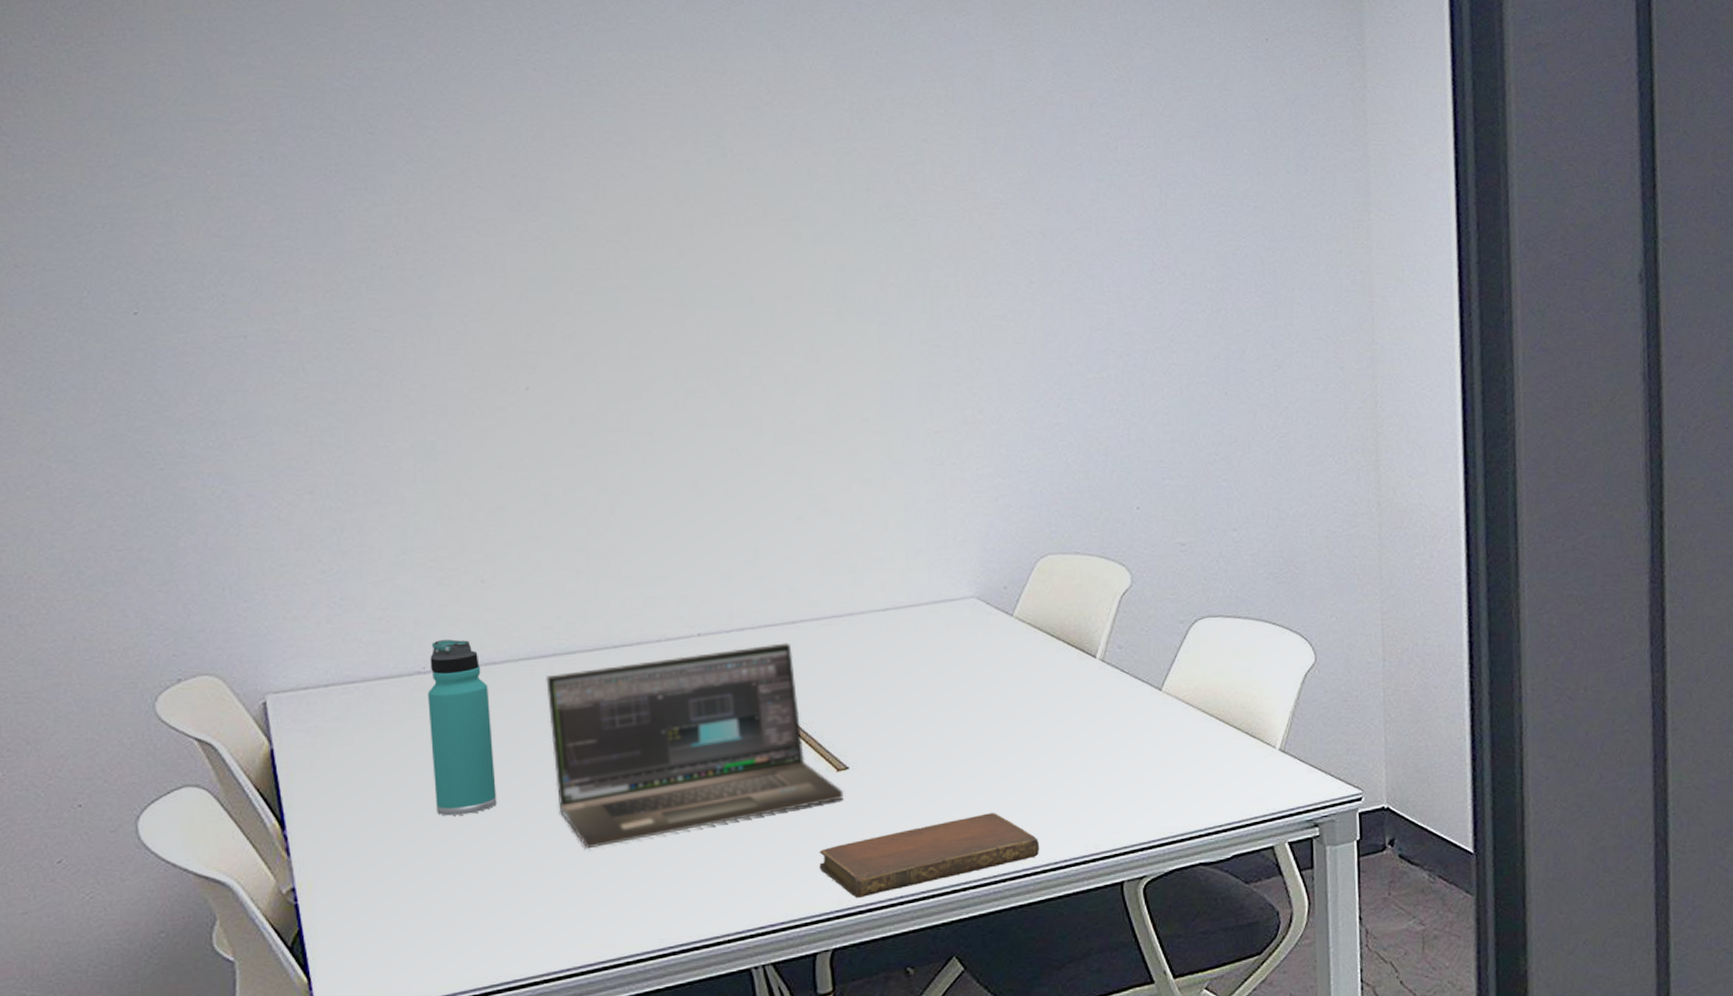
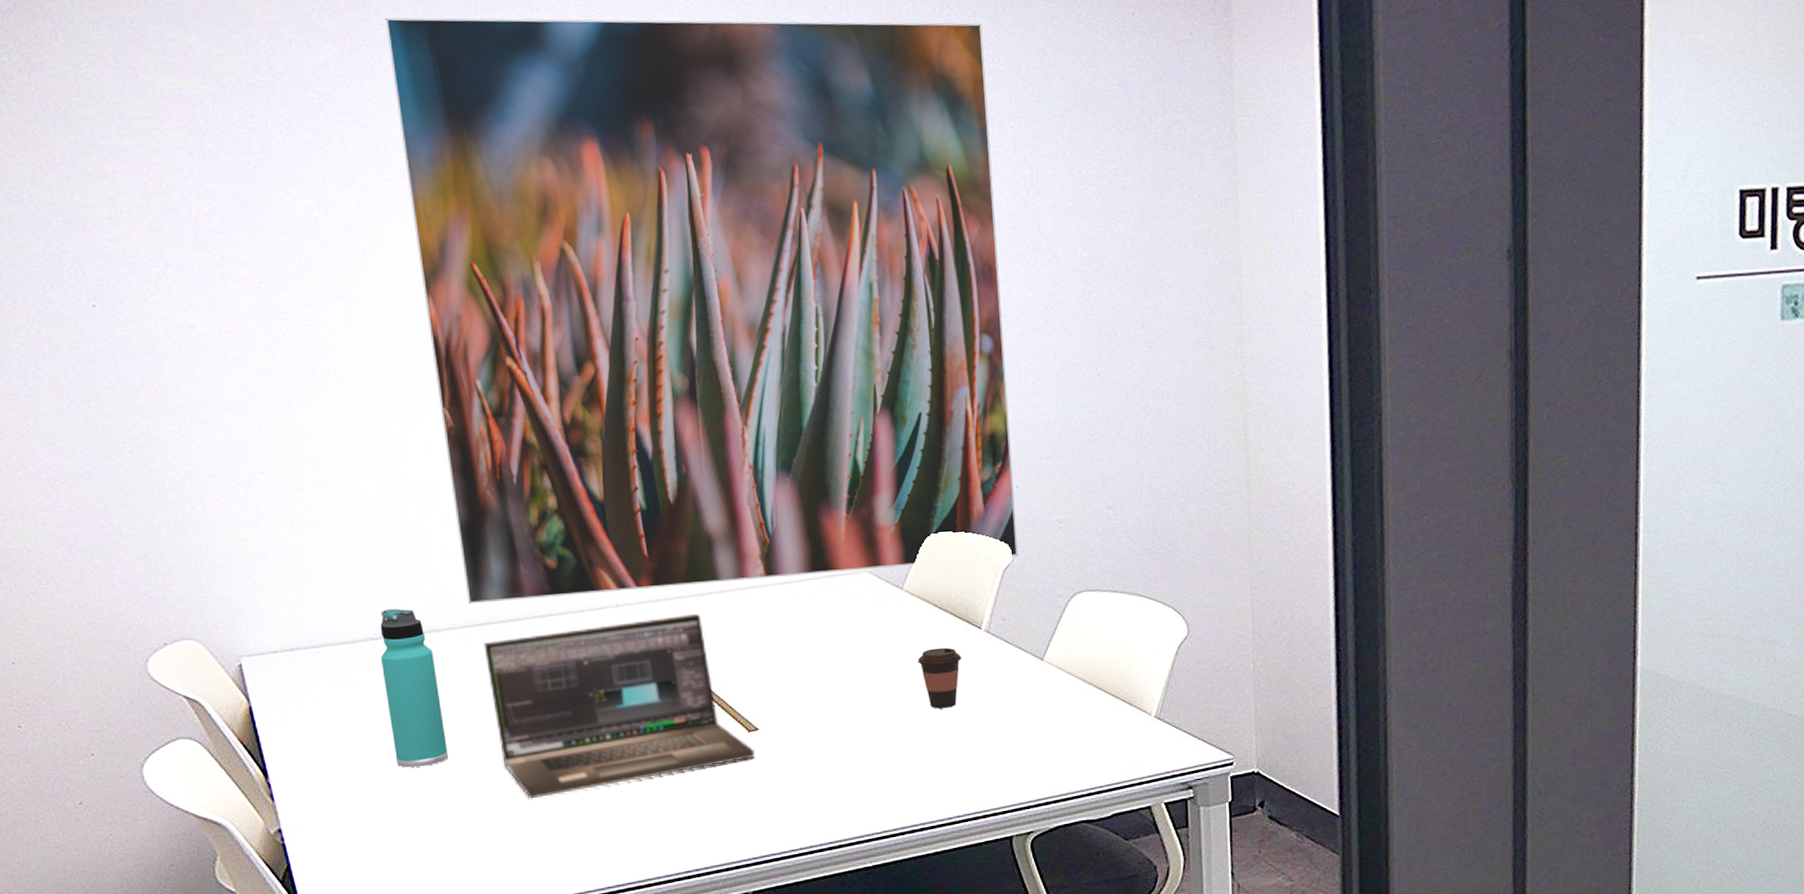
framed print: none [487,24,1137,634] -> present [384,17,1018,604]
notebook: present [819,812,1040,898] -> none [736,772,935,847]
coffee cup: none [1026,677,1075,744] -> present [918,647,962,709]

